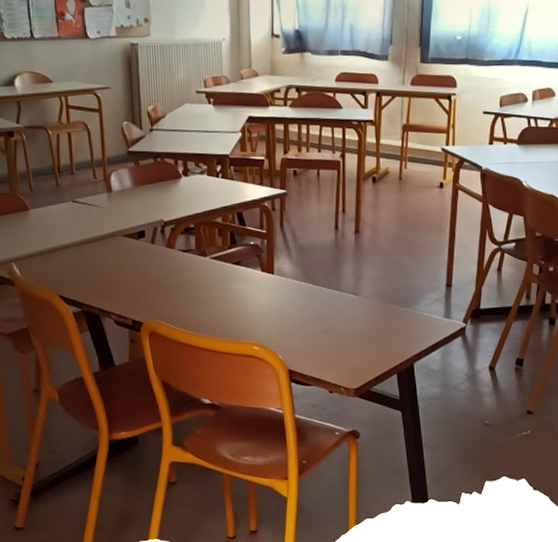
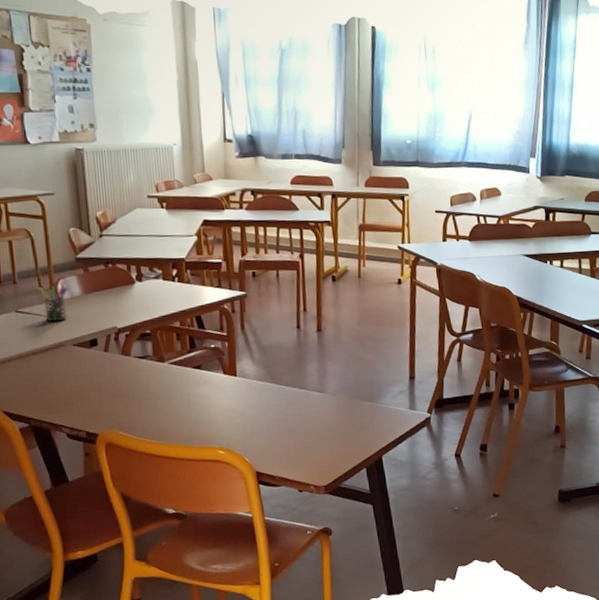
pen holder: none [93,174,120,213] -> present [38,282,68,322]

